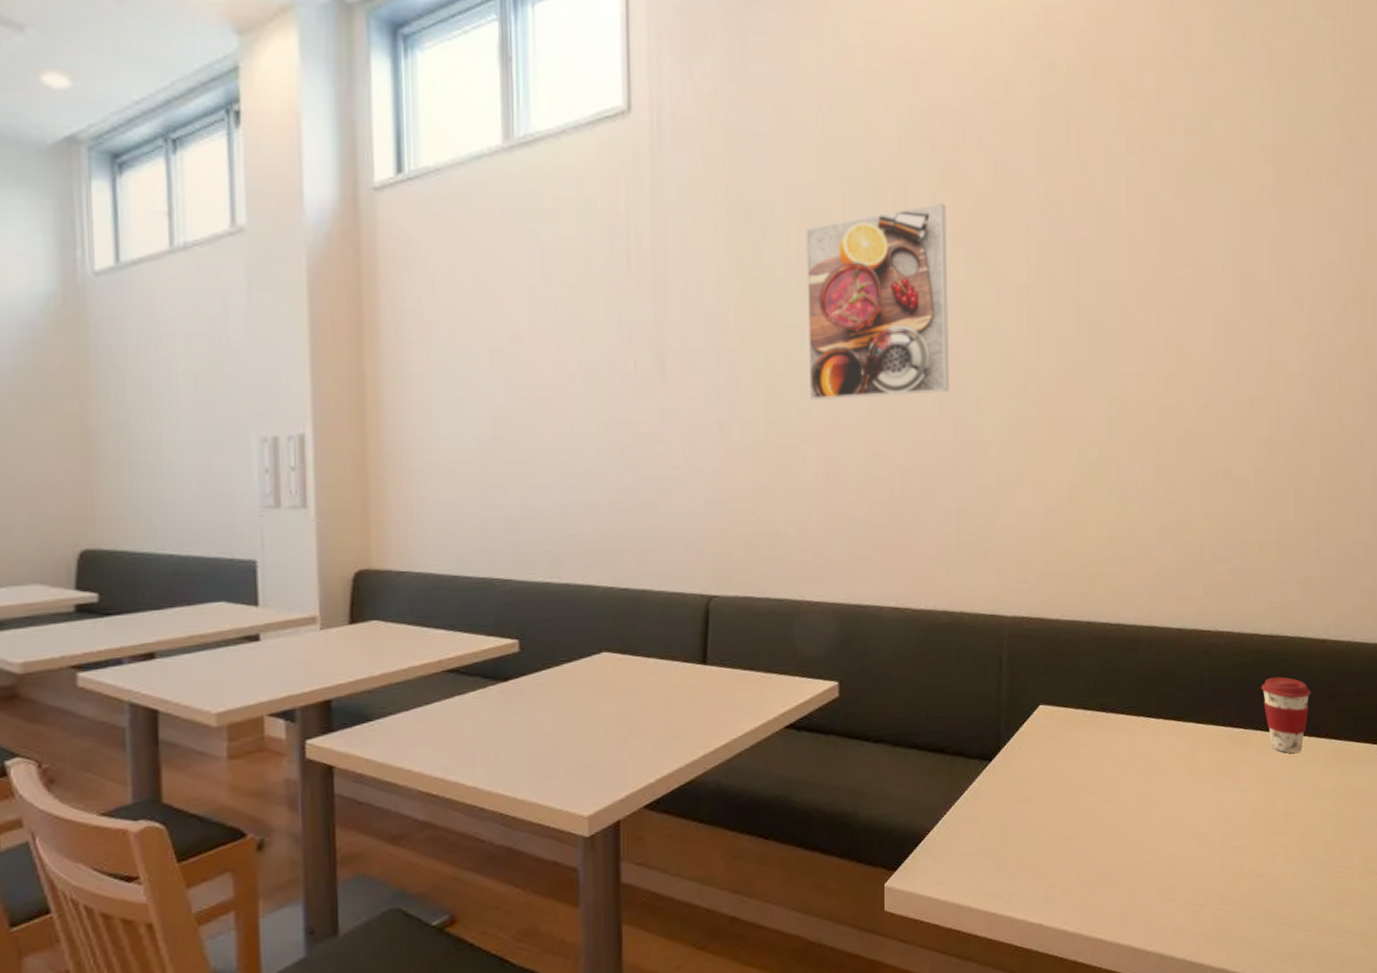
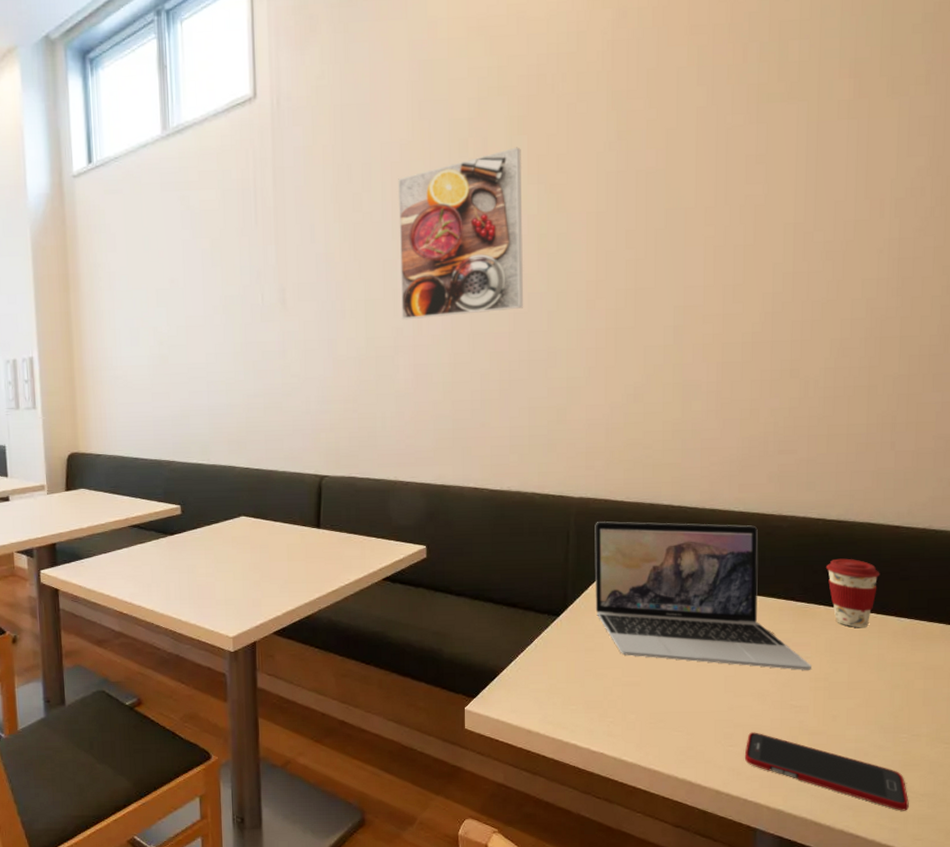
laptop: none [1029,643,1250,806] -> present [594,521,811,670]
cell phone: none [1187,881,1344,955] -> present [744,732,909,811]

